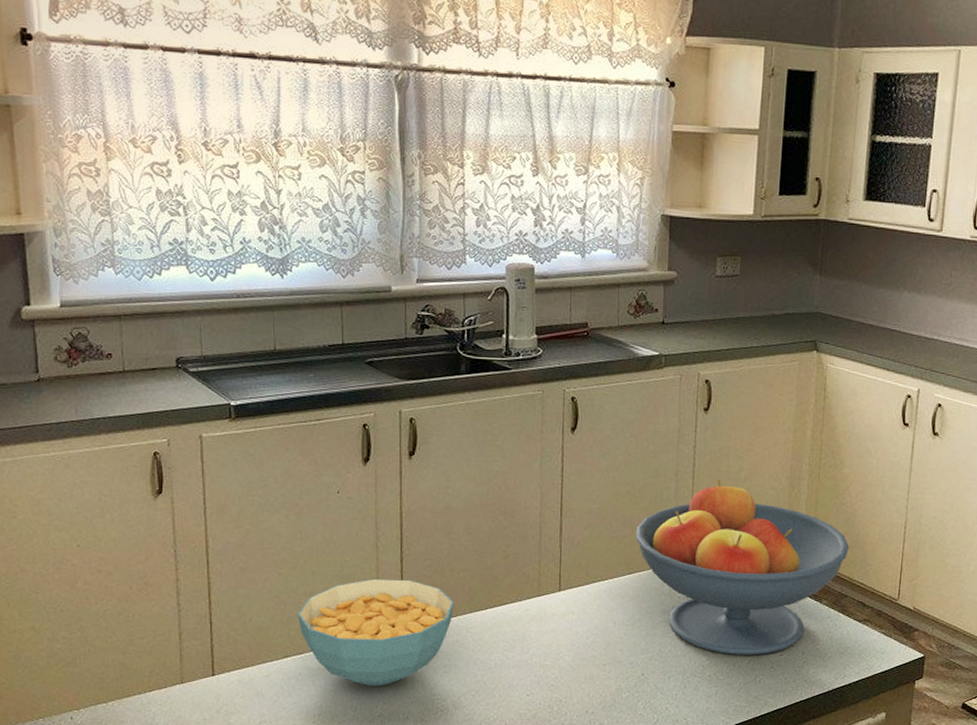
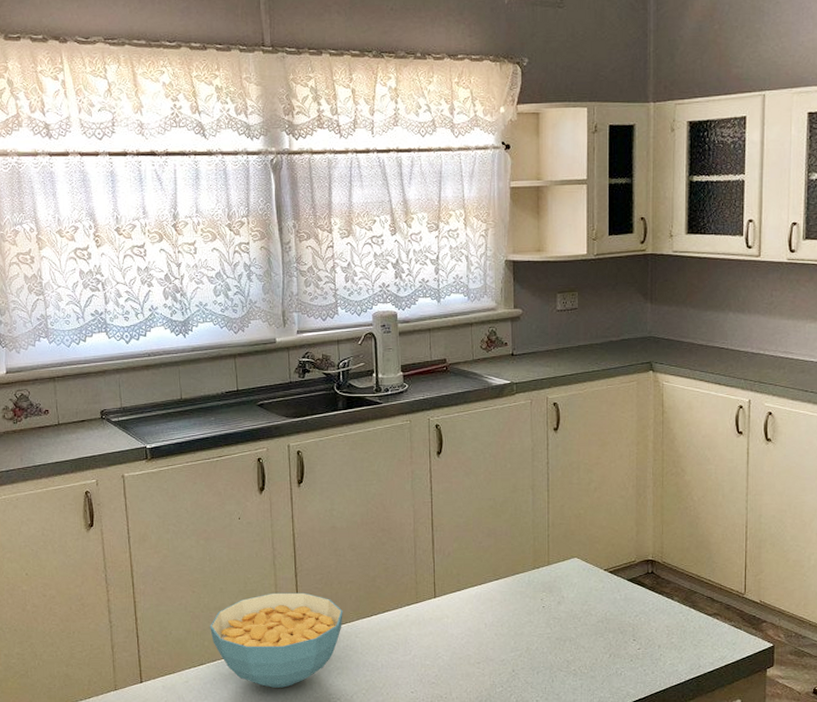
fruit bowl: present [635,478,849,655] -> none [499,490,695,650]

